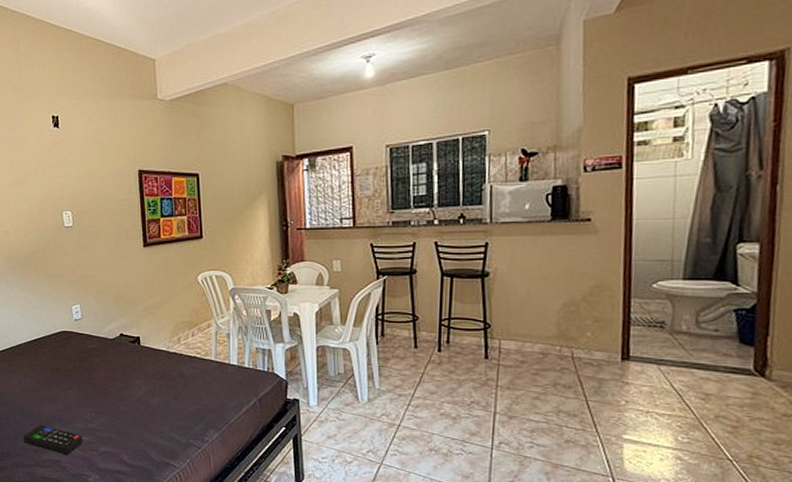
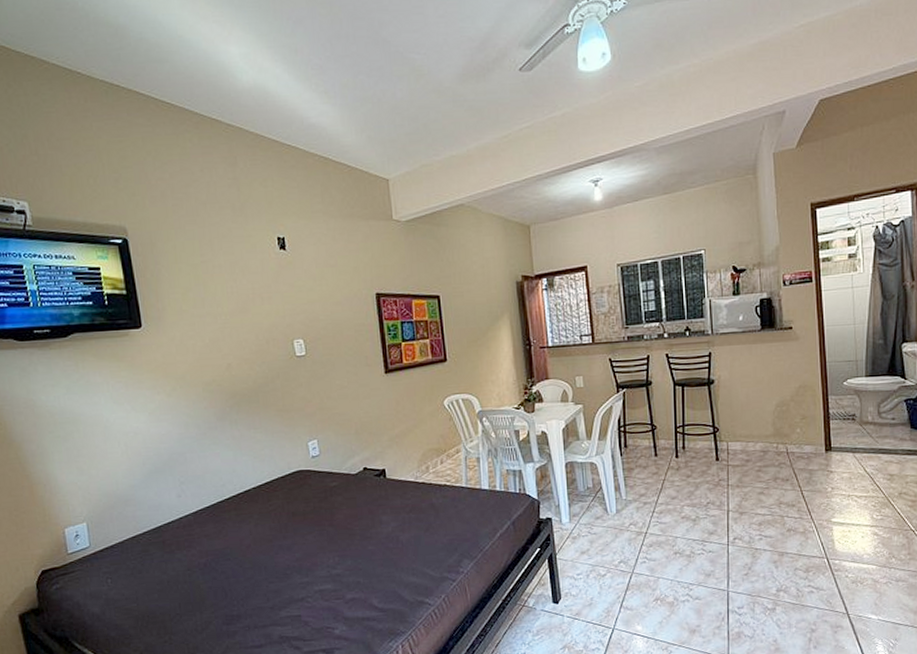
remote control: present [23,425,83,454] -> none [256,578,327,608]

